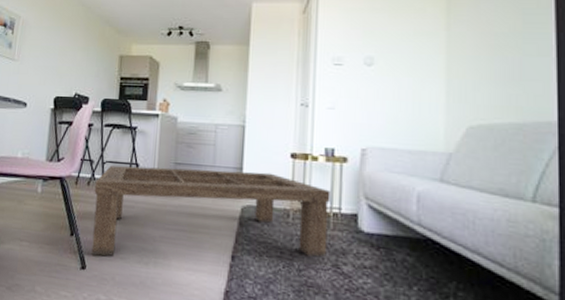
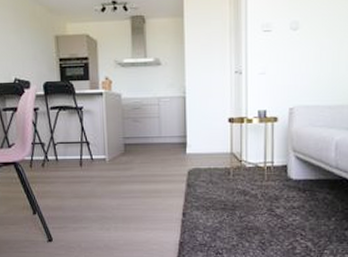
coffee table: present [91,165,331,257] -> none [49,138,264,230]

